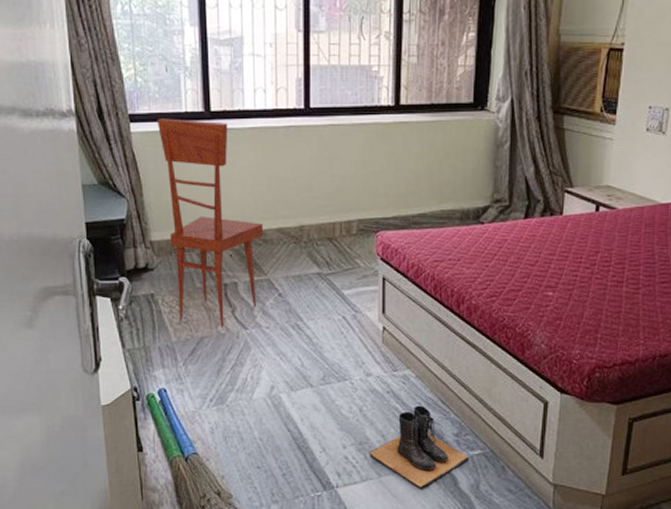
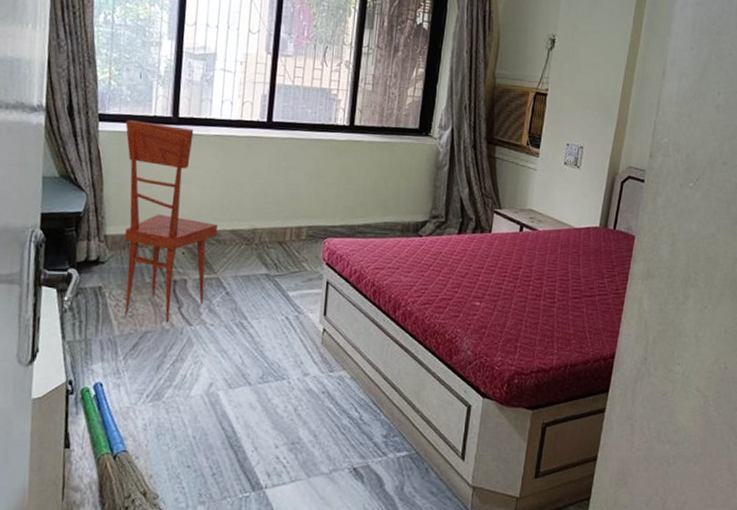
boots: present [369,405,469,488] -> none [300,406,395,489]

